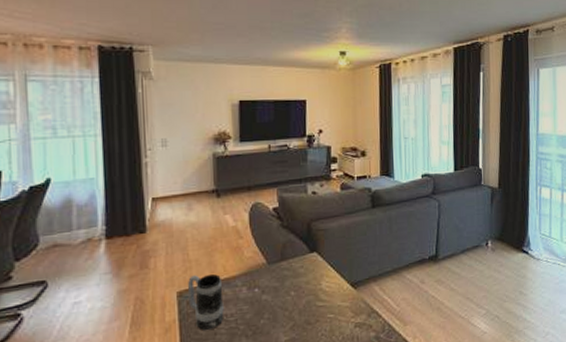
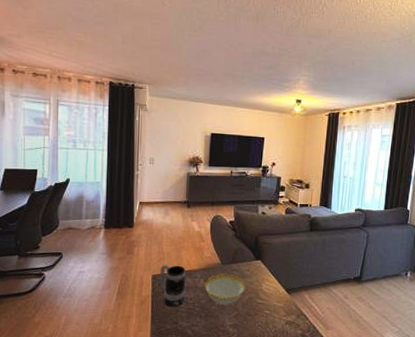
decorative bowl: none [248,275,302,318] -> present [204,273,246,307]

